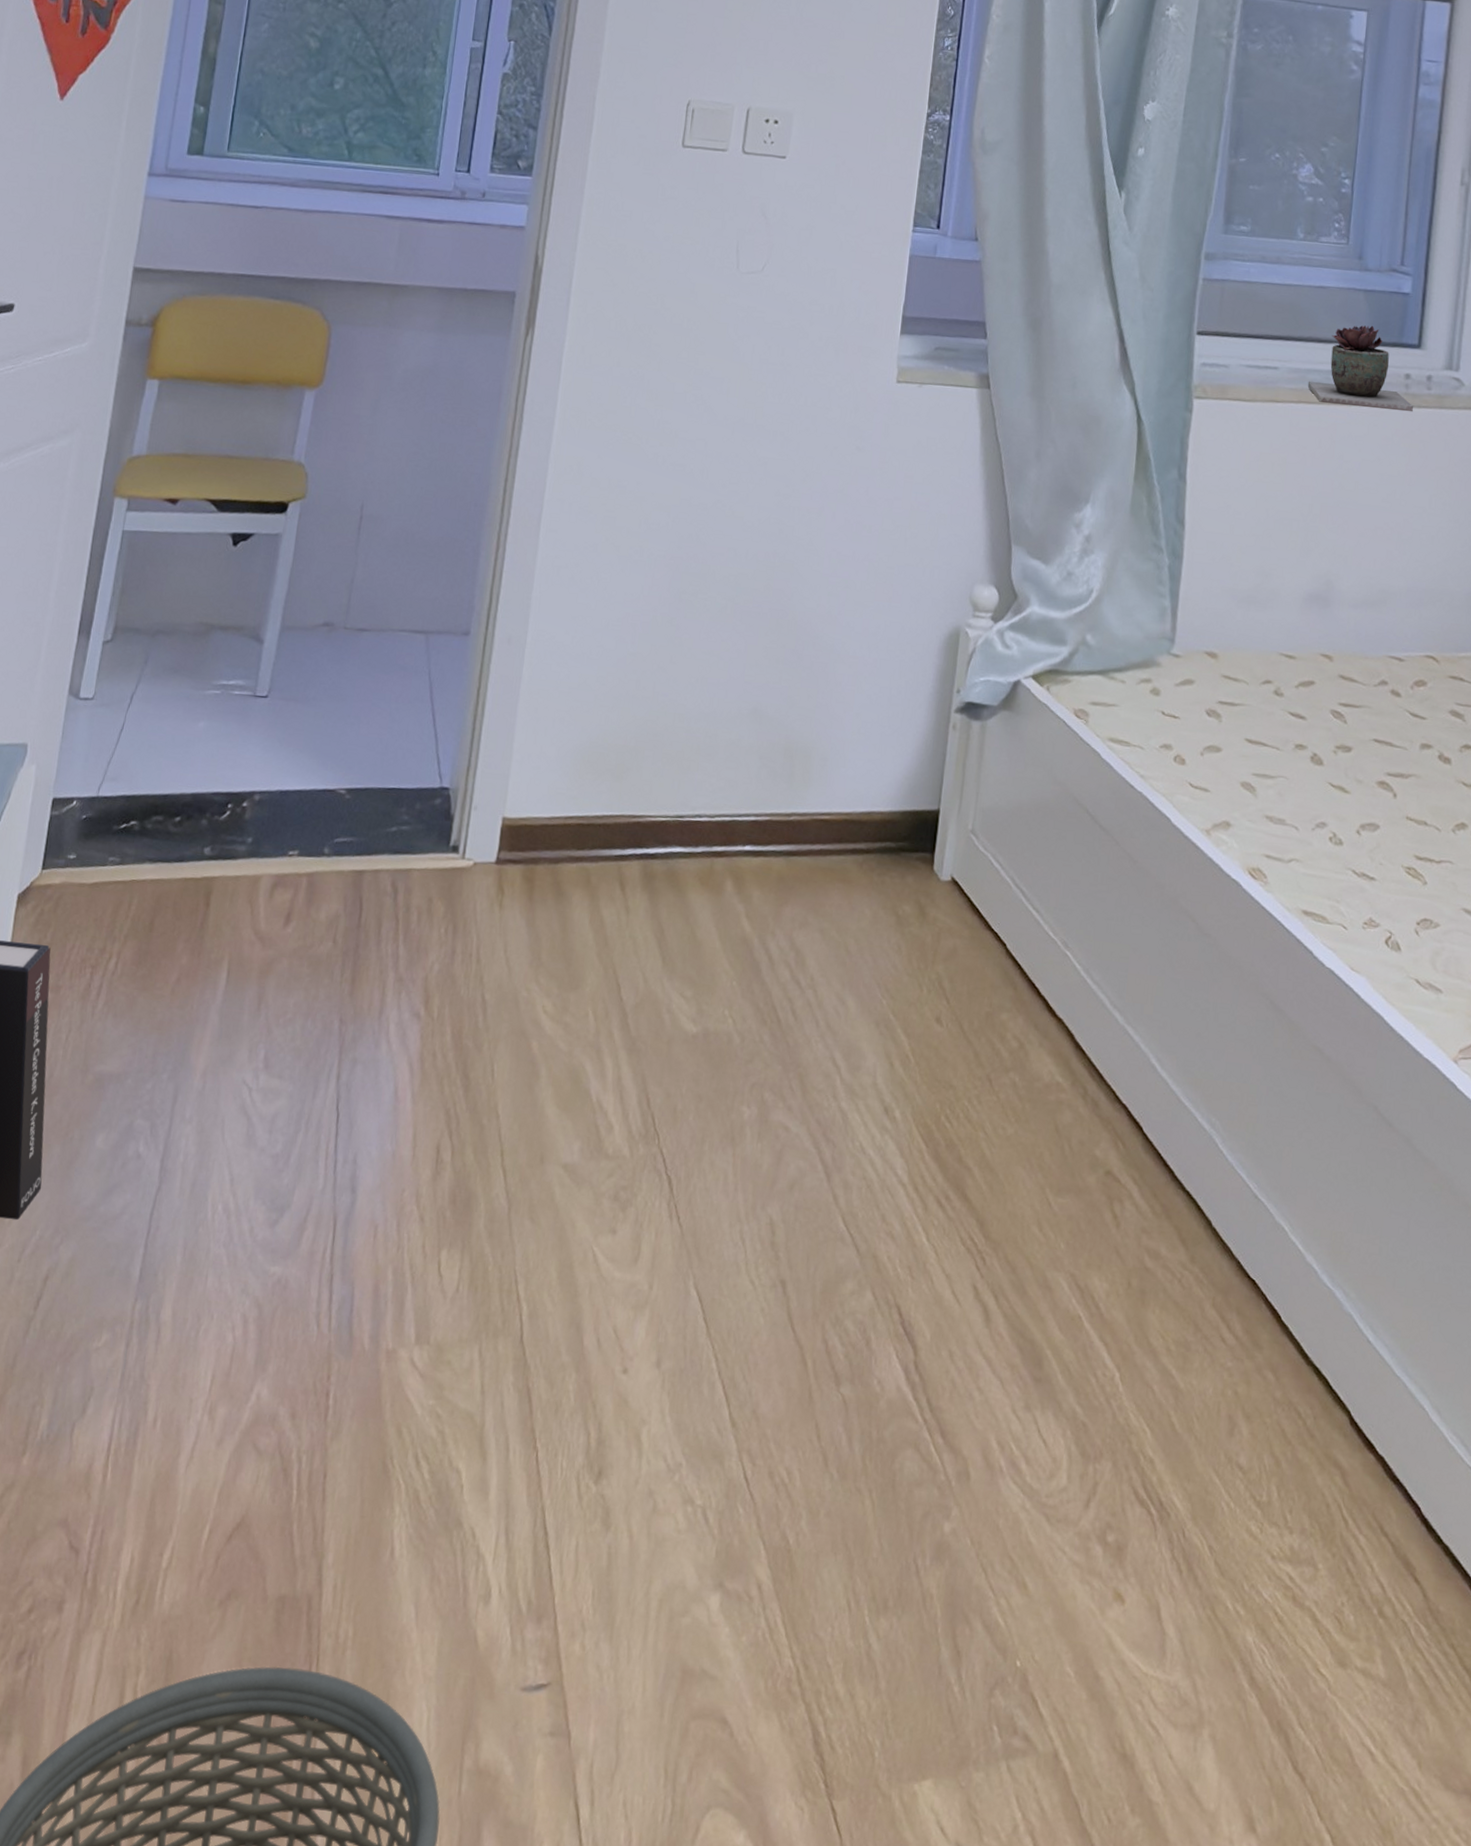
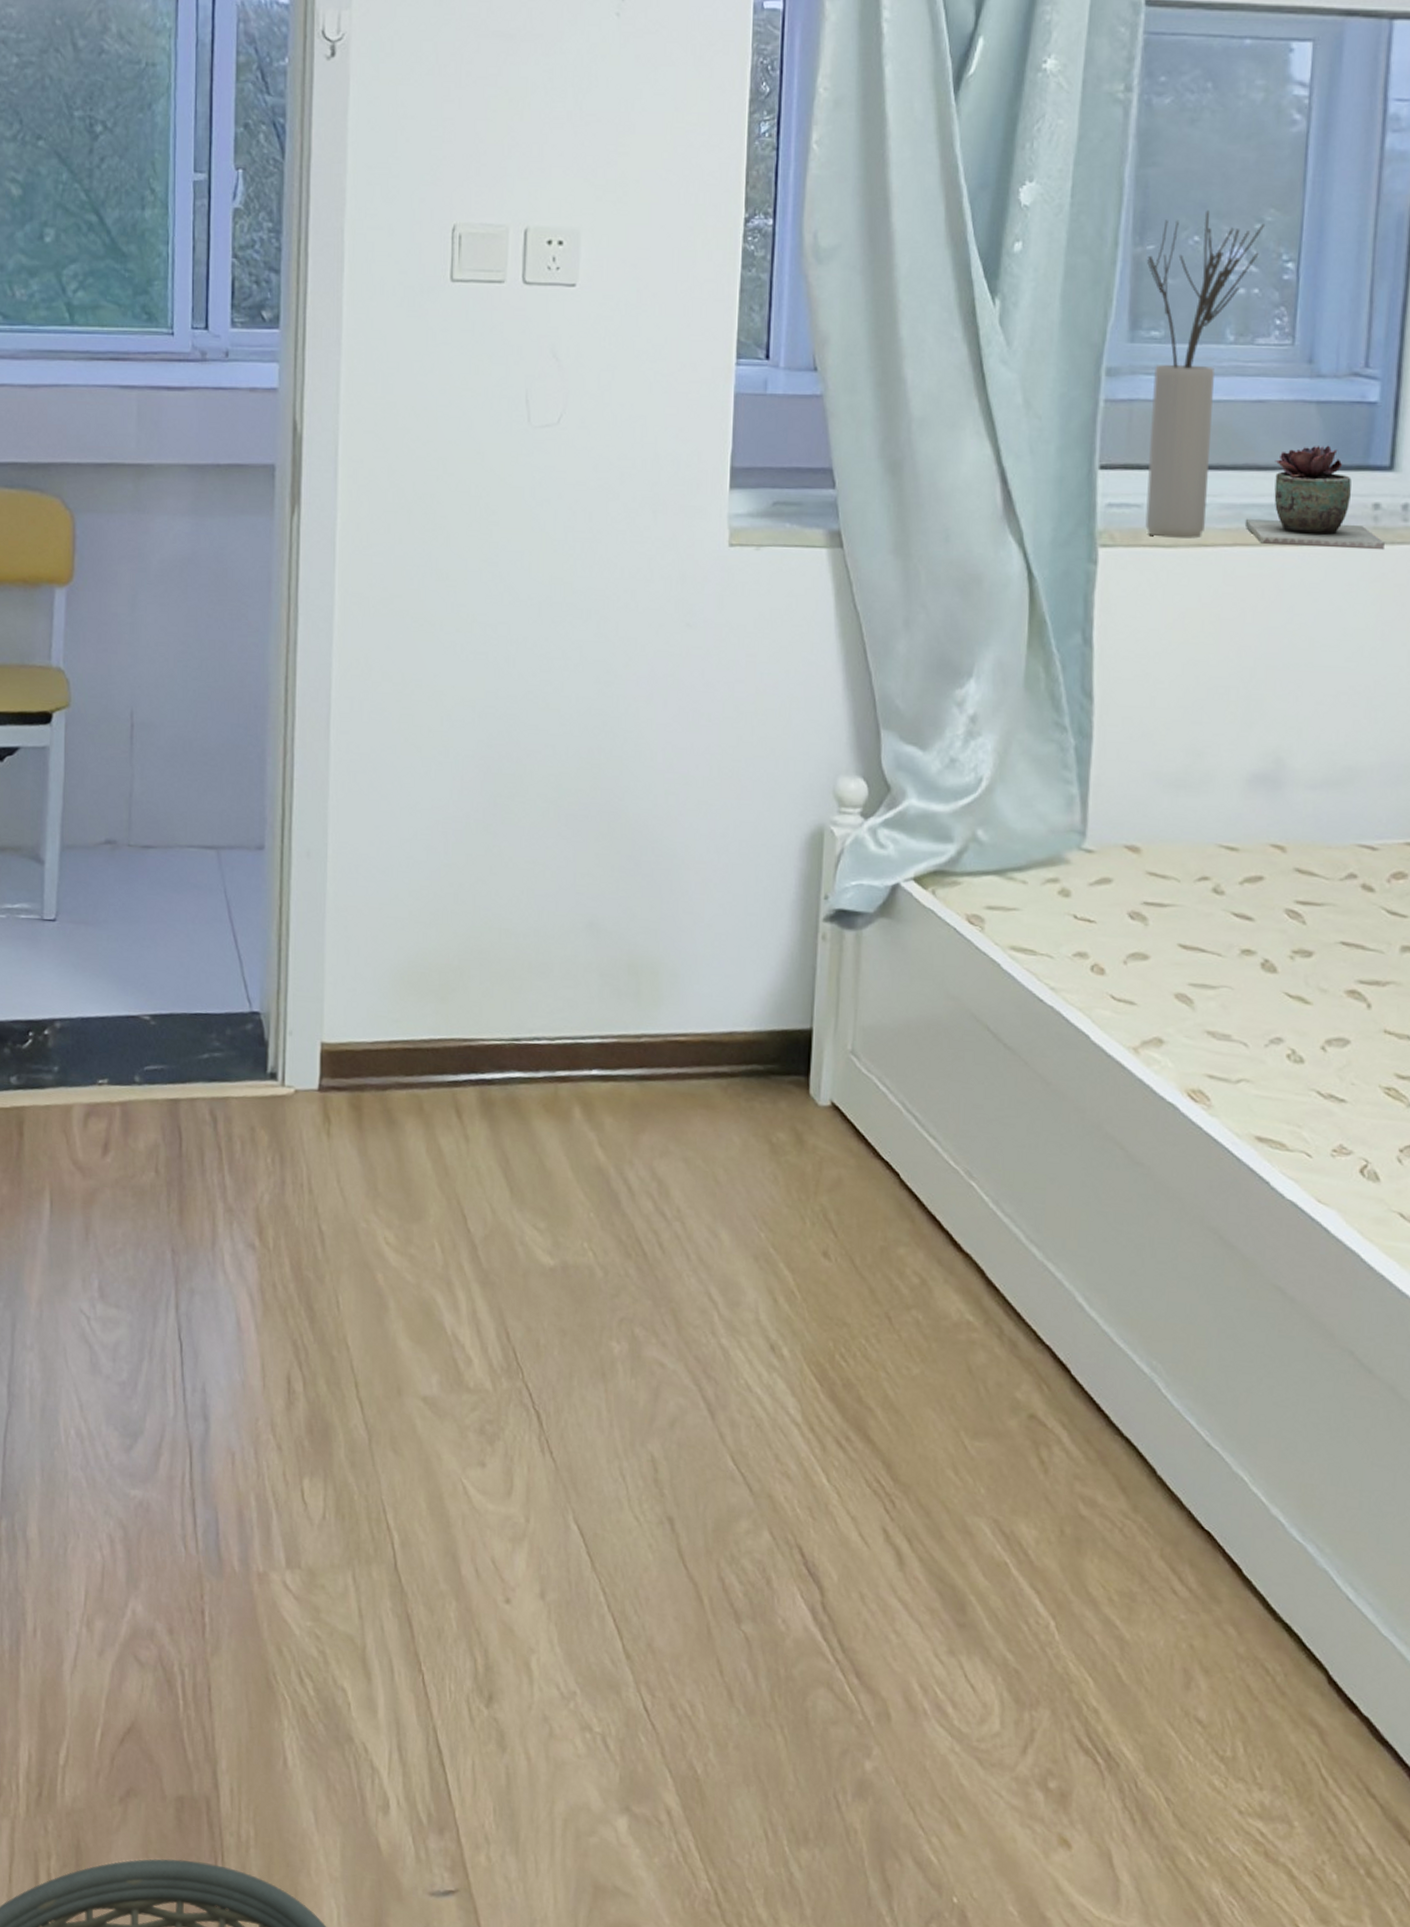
vase: none [1231,134,1329,396] -> present [1145,210,1266,539]

